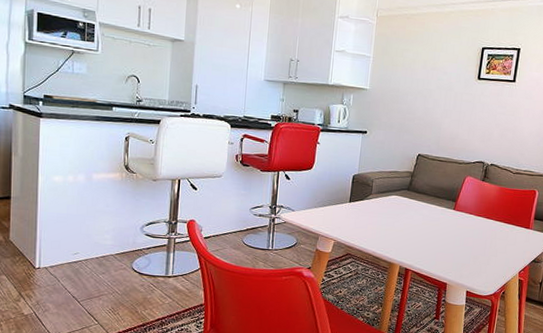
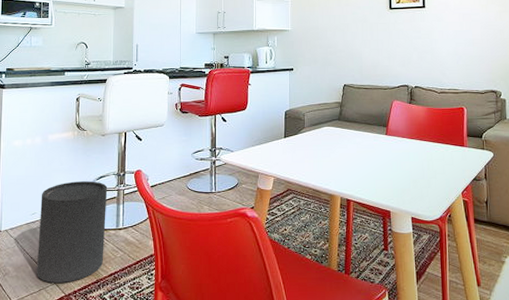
trash can: none [79,225,158,324] -> present [37,181,108,283]

